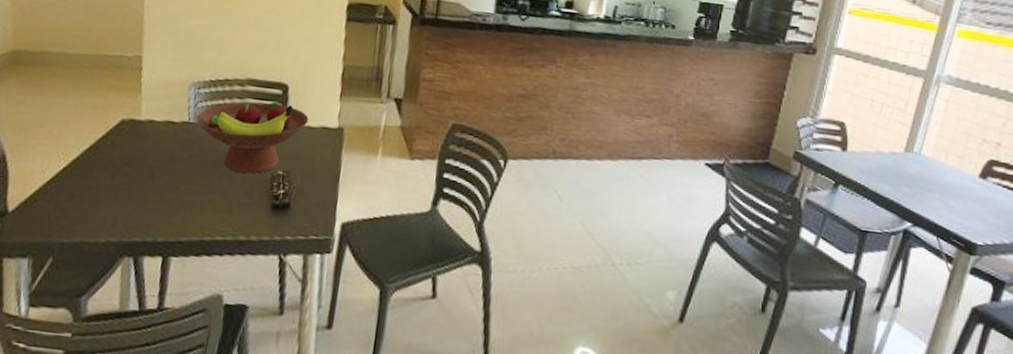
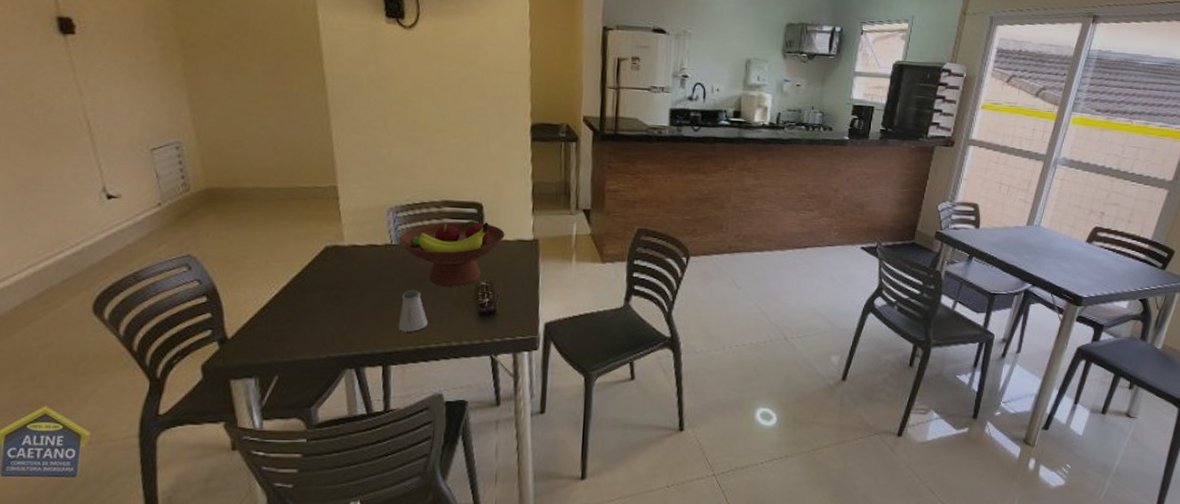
saltshaker: none [184,173,217,221] -> present [398,289,428,332]

